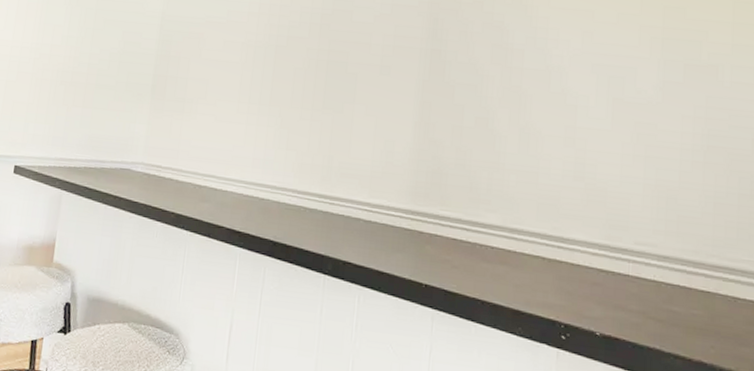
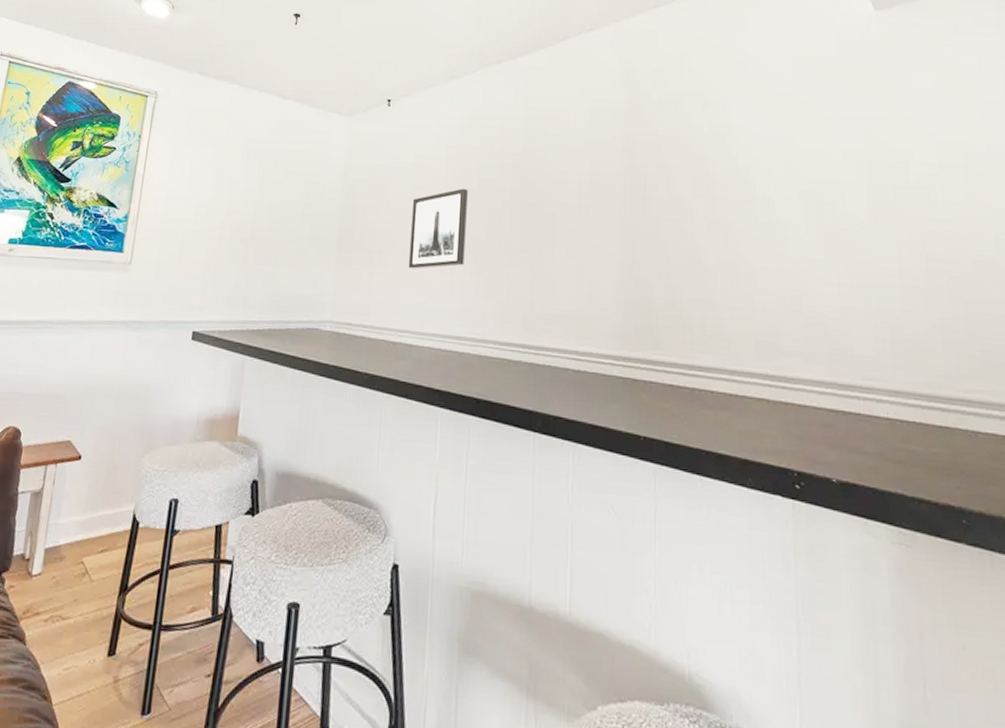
wall art: none [216,44,277,119] -> present [408,188,468,269]

